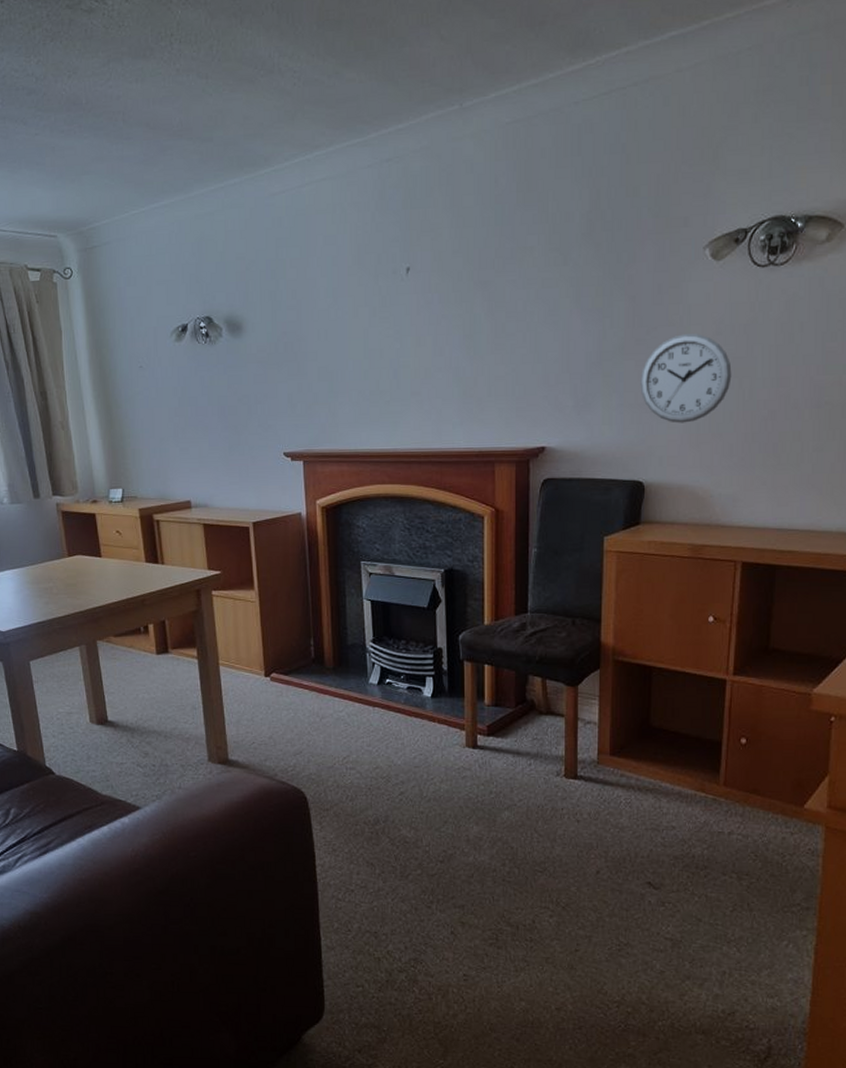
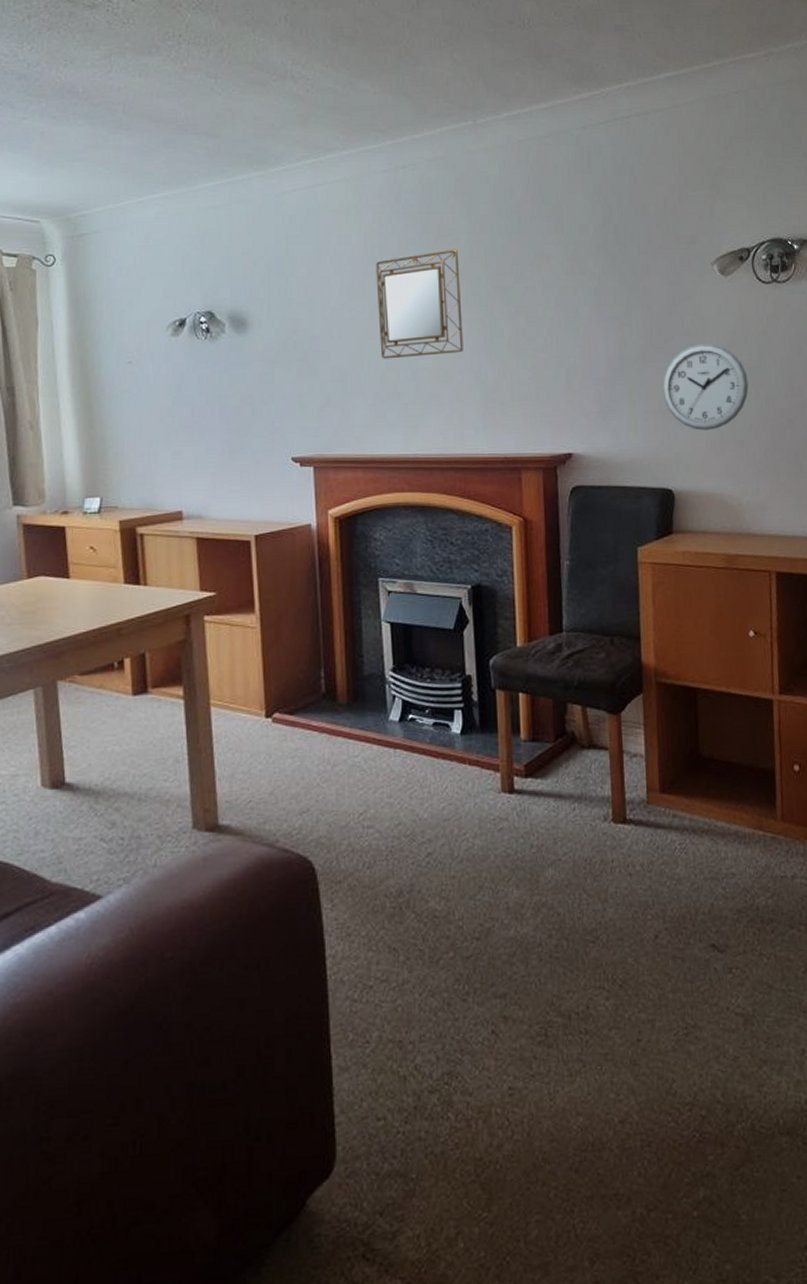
home mirror: none [360,244,443,358] -> present [376,249,463,359]

